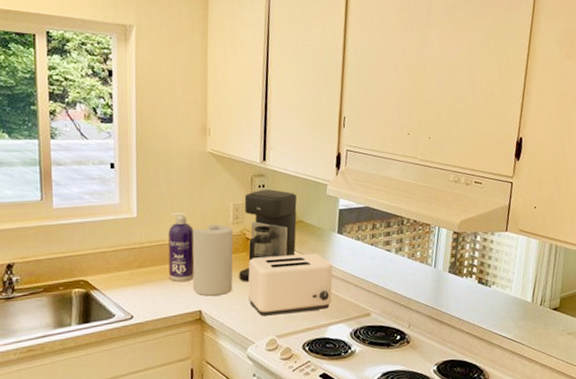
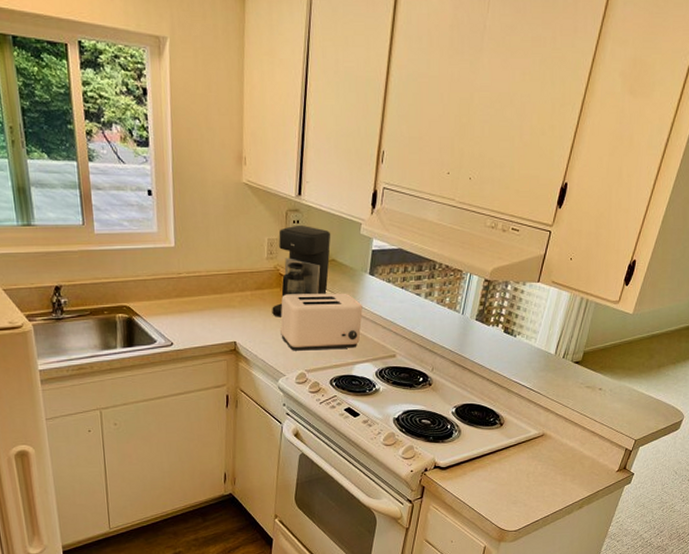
spray bottle: present [167,212,195,282] -> none [204,245,230,313]
paper towel holder: present [192,224,234,296] -> none [227,258,268,329]

